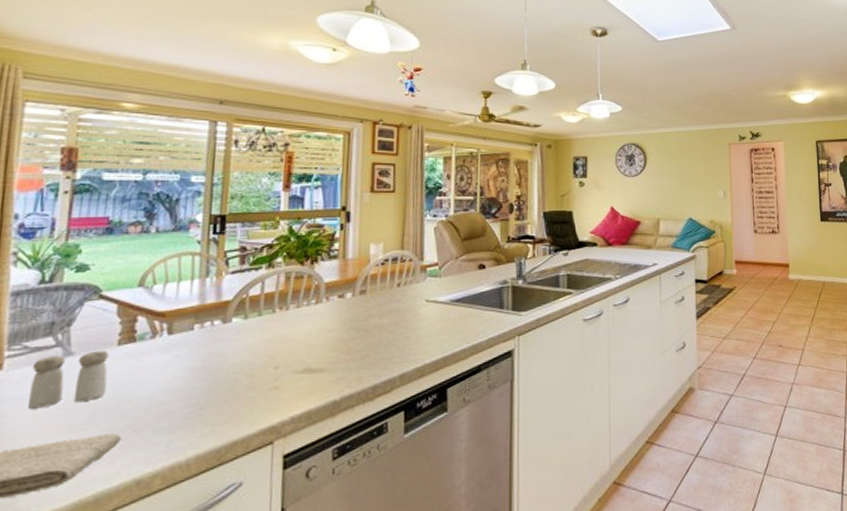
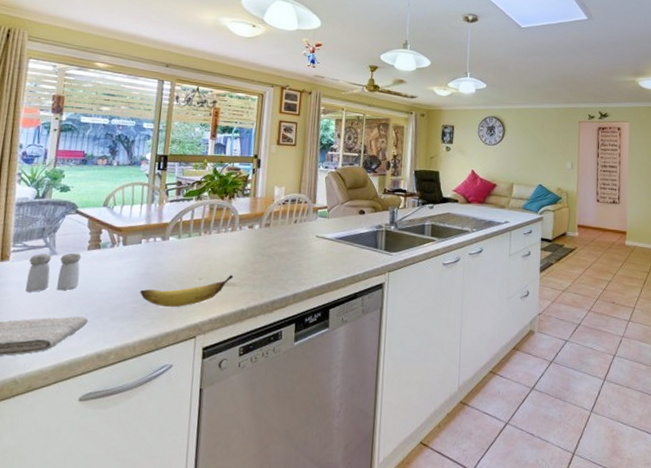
banana: none [193,358,322,409] -> present [139,275,234,308]

